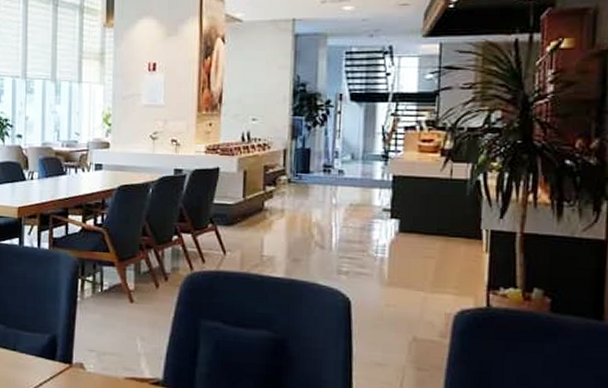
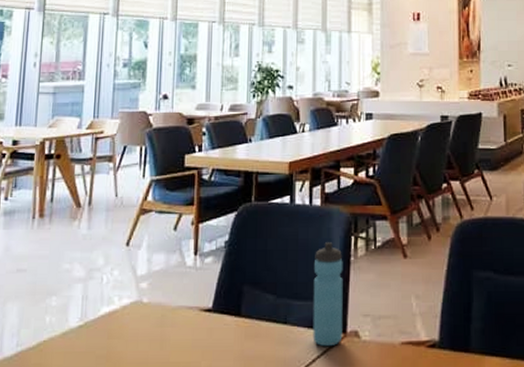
water bottle: none [40,282,70,374] -> present [313,242,343,347]

